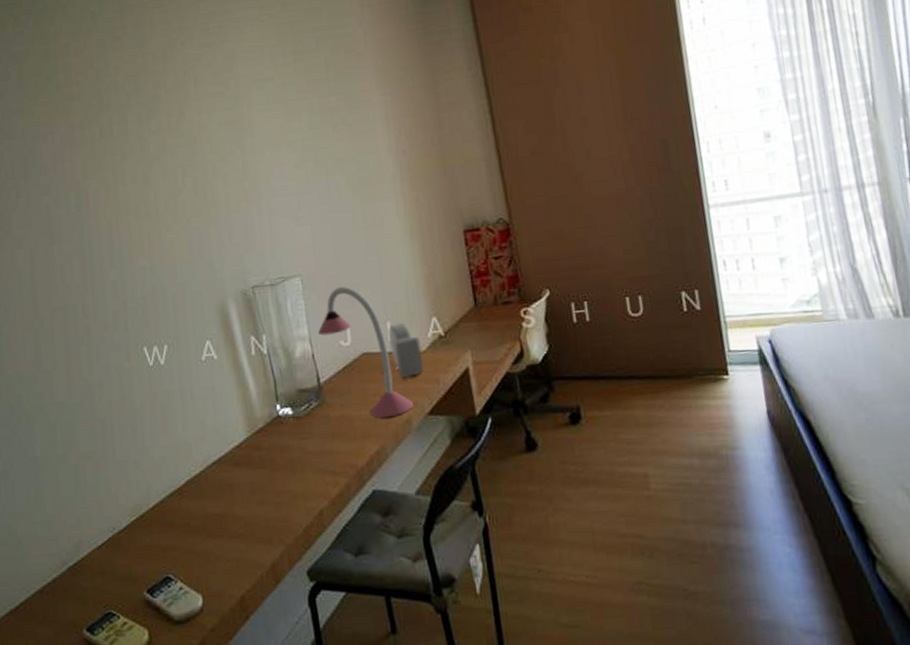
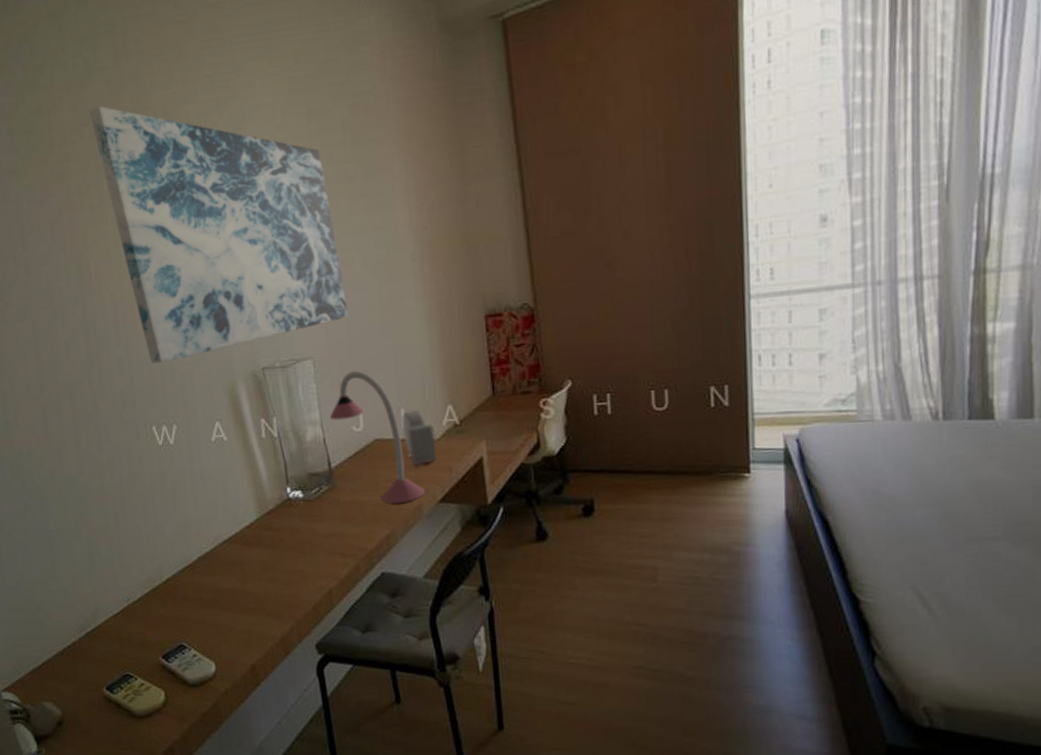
wall art: none [93,51,335,285] -> present [89,106,349,363]

